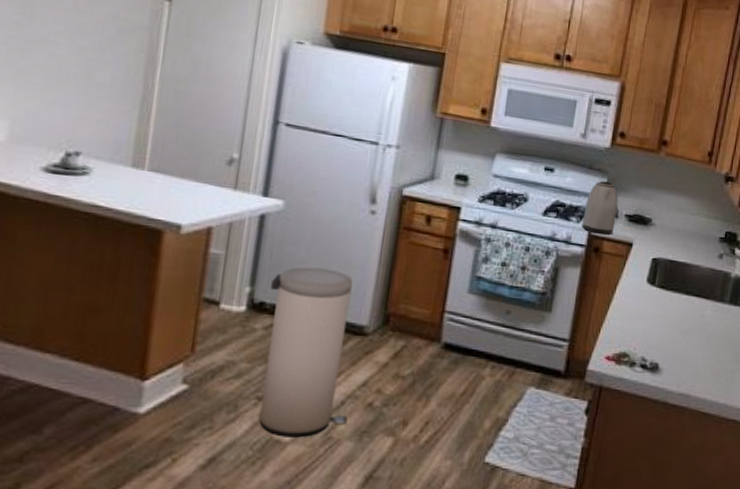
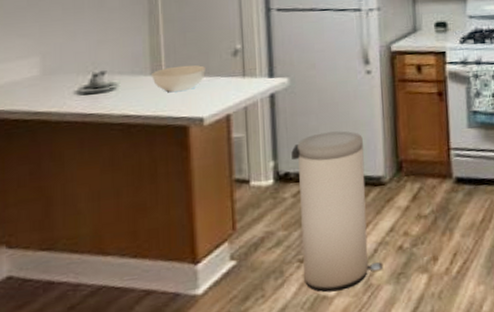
bowl: none [132,162,196,193] -> present [151,64,207,93]

